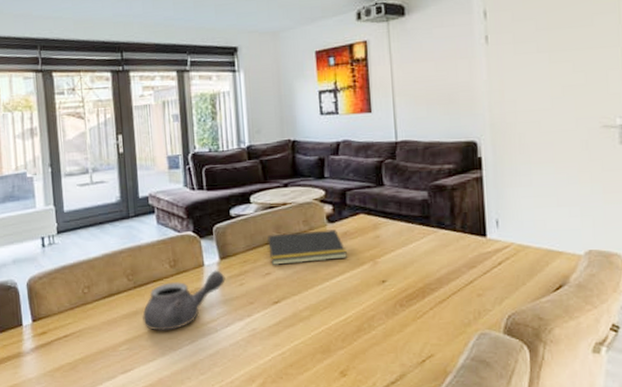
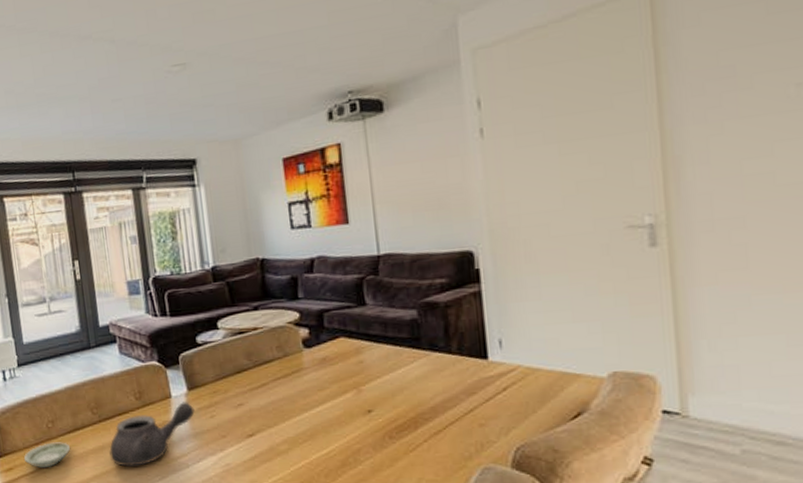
saucer: none [57,307,105,332] -> present [23,442,71,469]
notepad: present [267,229,347,265] -> none [237,355,327,395]

